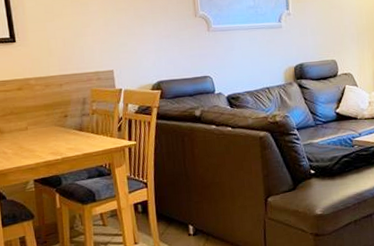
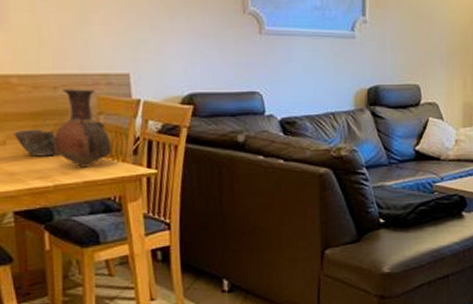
bowl: none [33,116,63,137] -> present [13,129,57,157]
vase: none [60,84,103,143] -> present [53,89,113,167]

